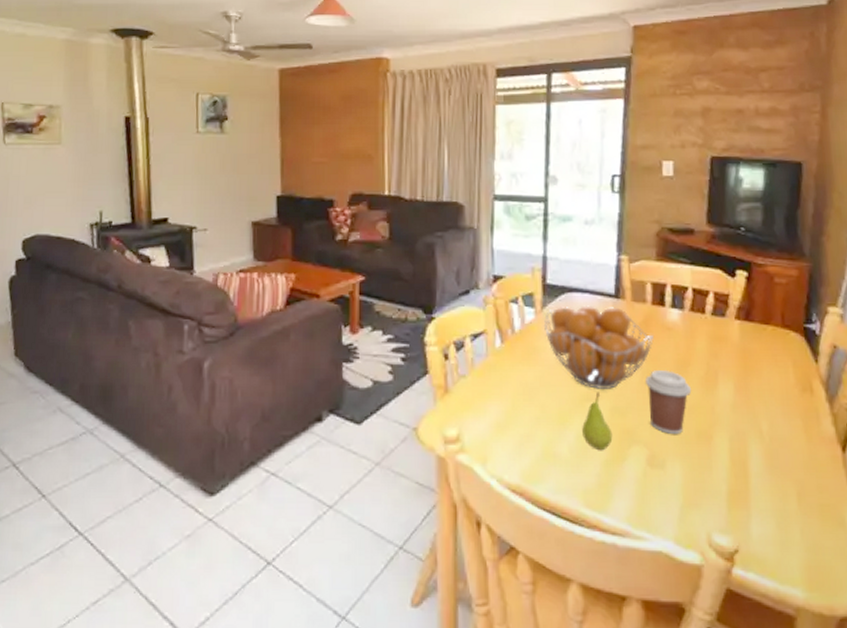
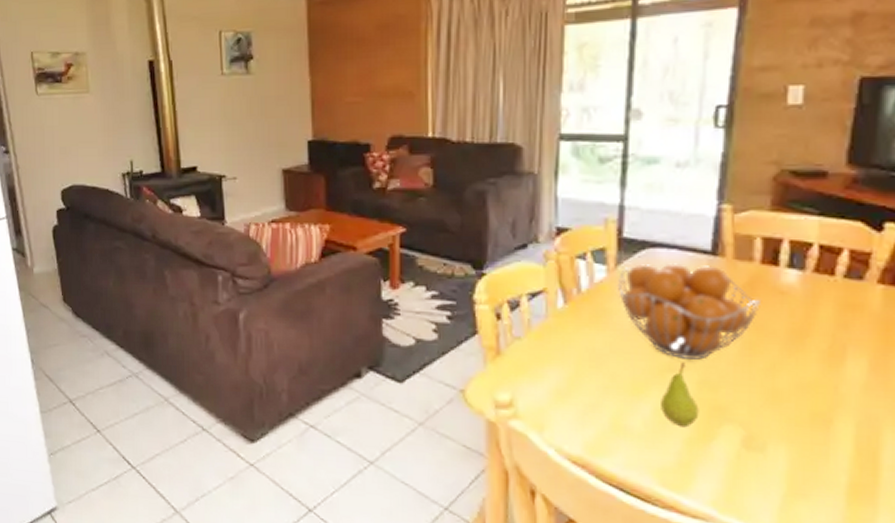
coffee cup: present [644,370,692,434] -> none [745,341,809,415]

